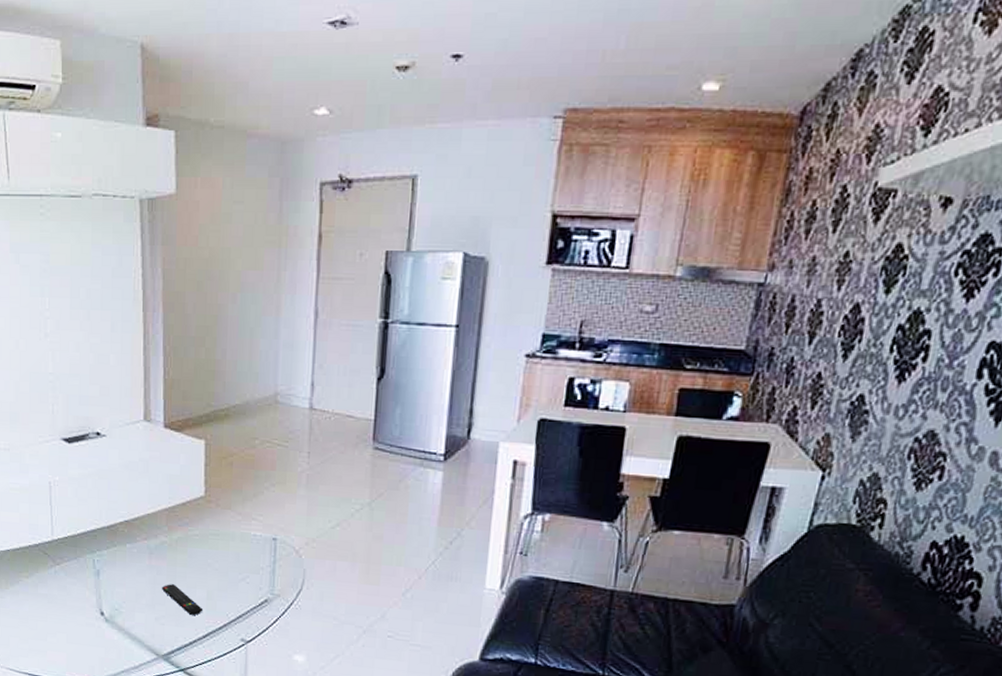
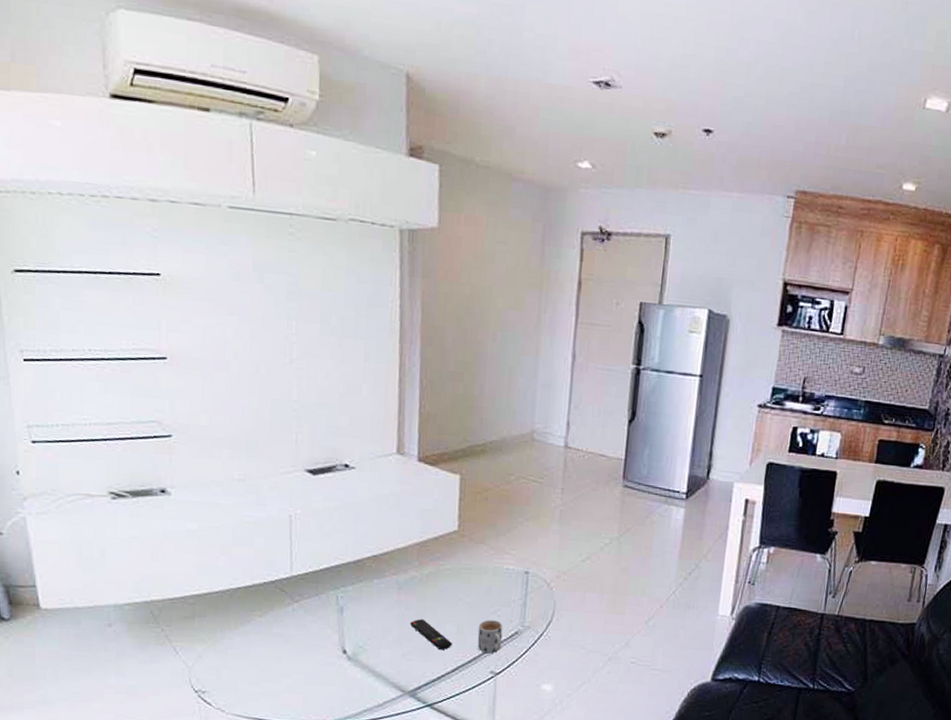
mug: none [227,586,253,621] -> present [477,620,503,654]

